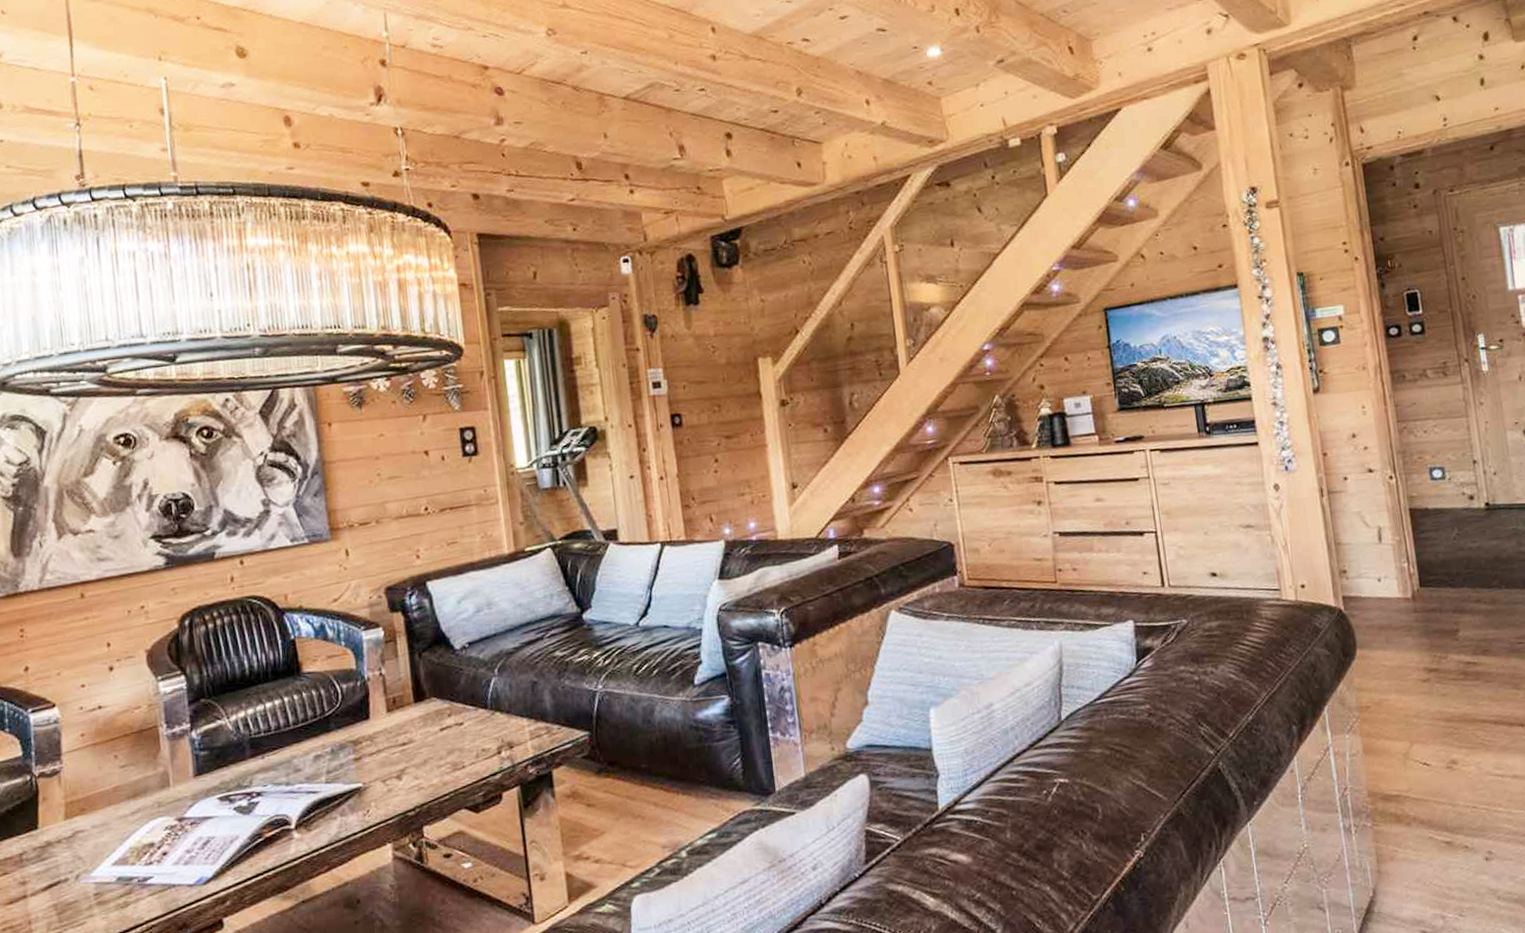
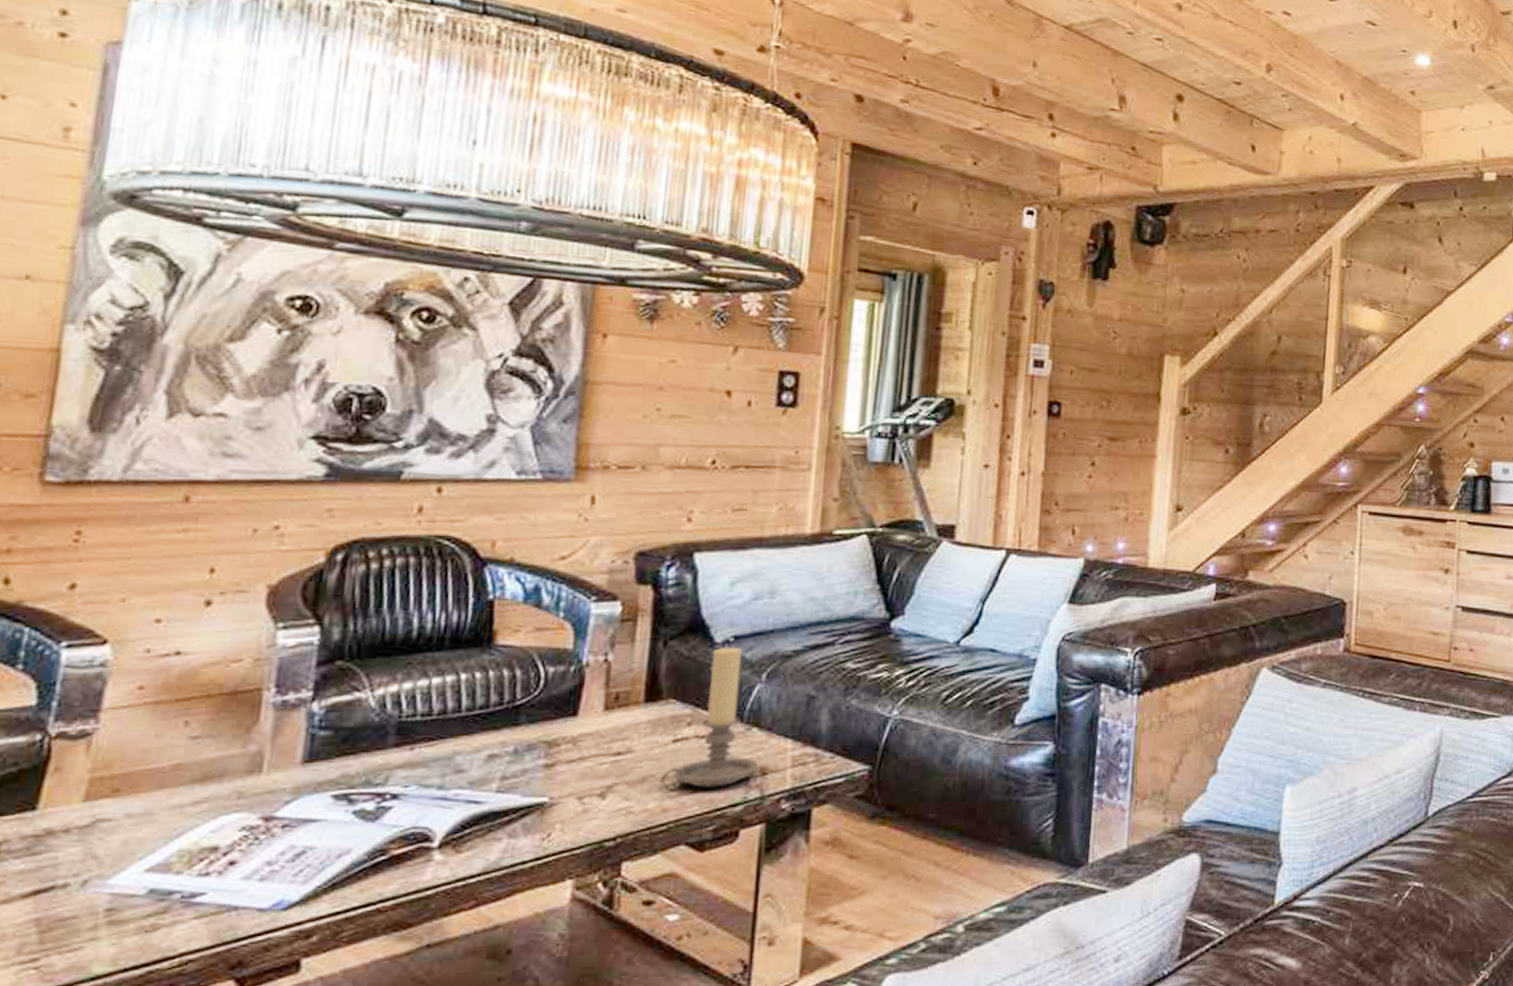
candle holder: none [437,651,506,769] -> present [660,646,759,791]

